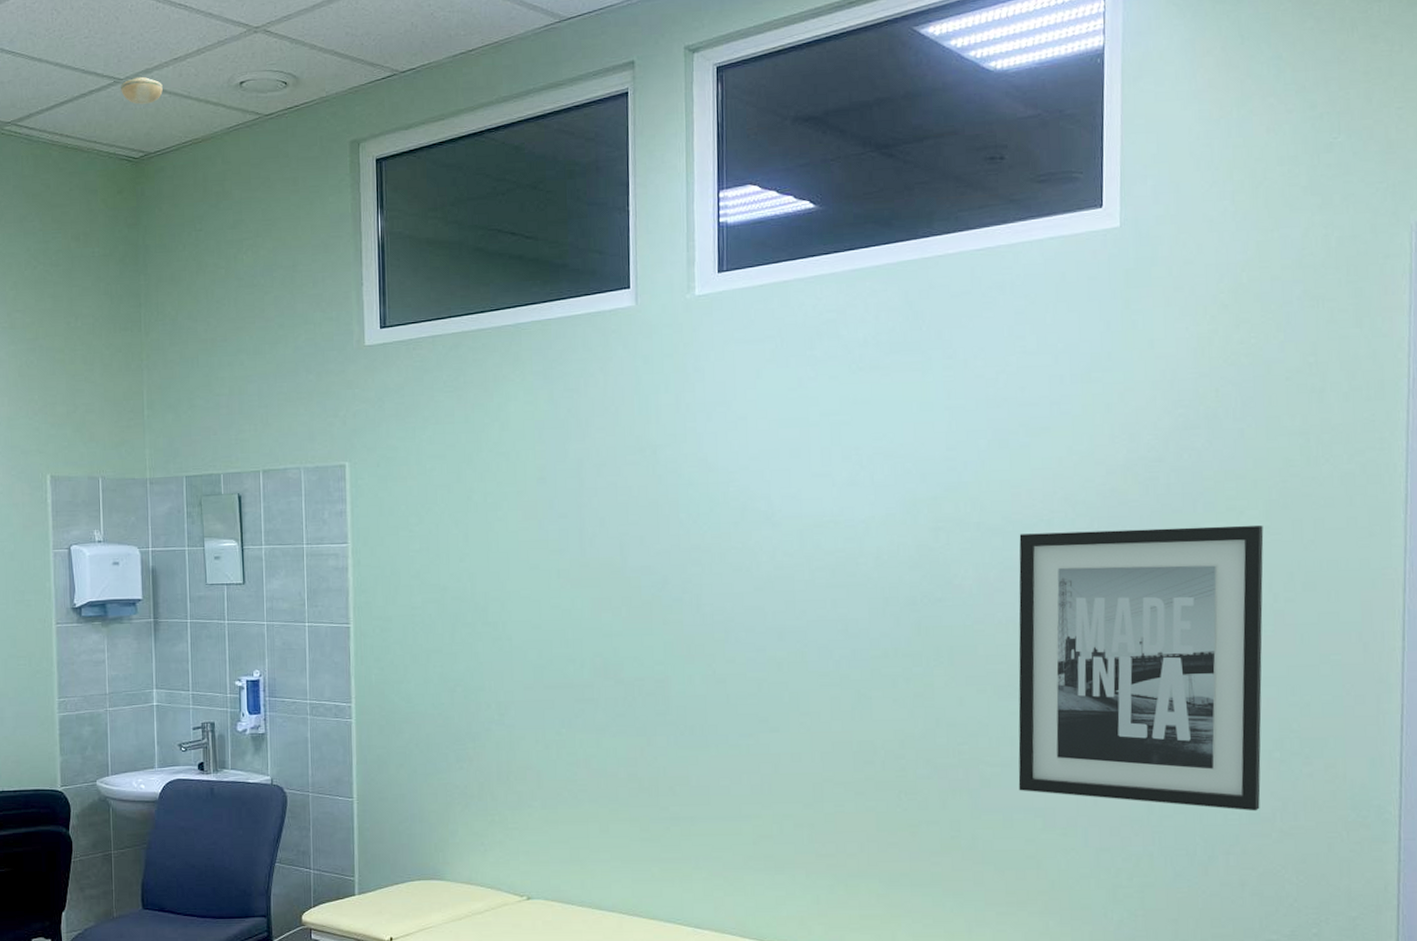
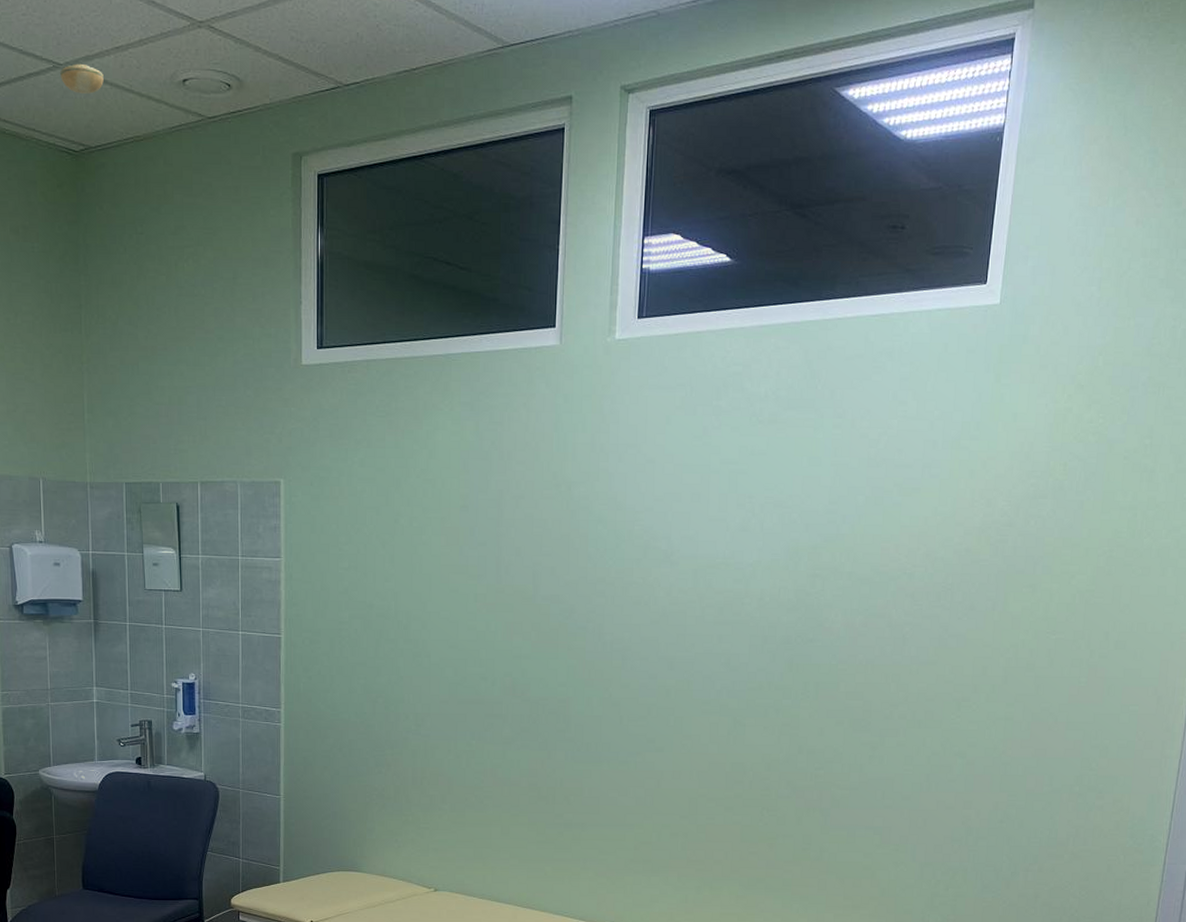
wall art: present [1018,525,1264,811] -> none [862,585,1089,836]

